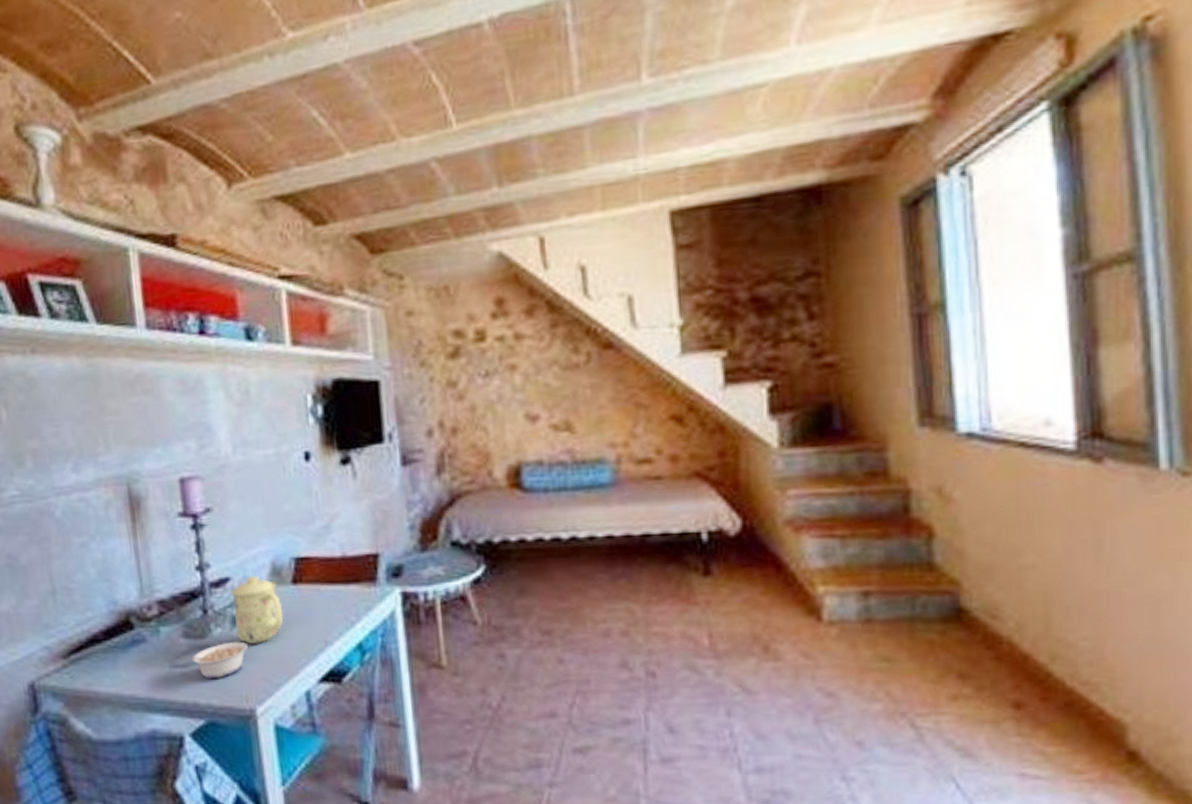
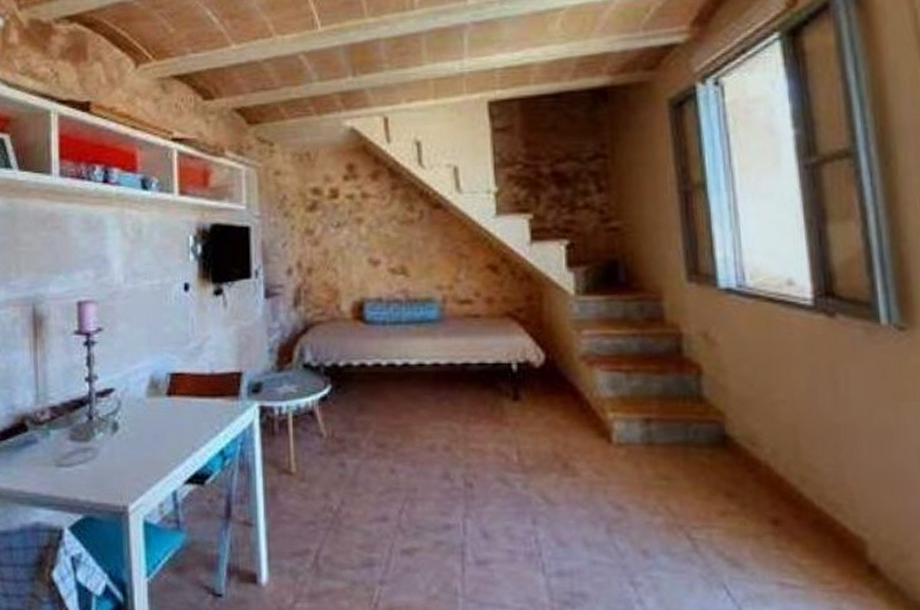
legume: present [179,641,248,678] -> none [65,445,125,477]
mug: present [231,575,284,644] -> none [114,387,158,447]

